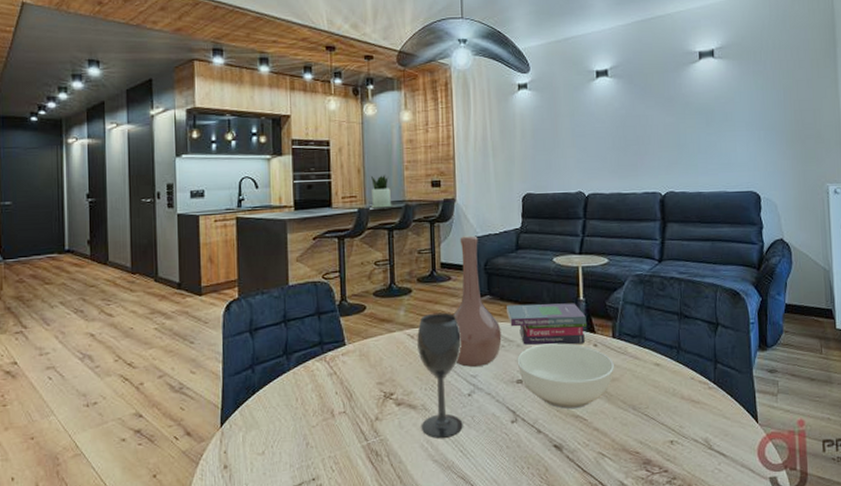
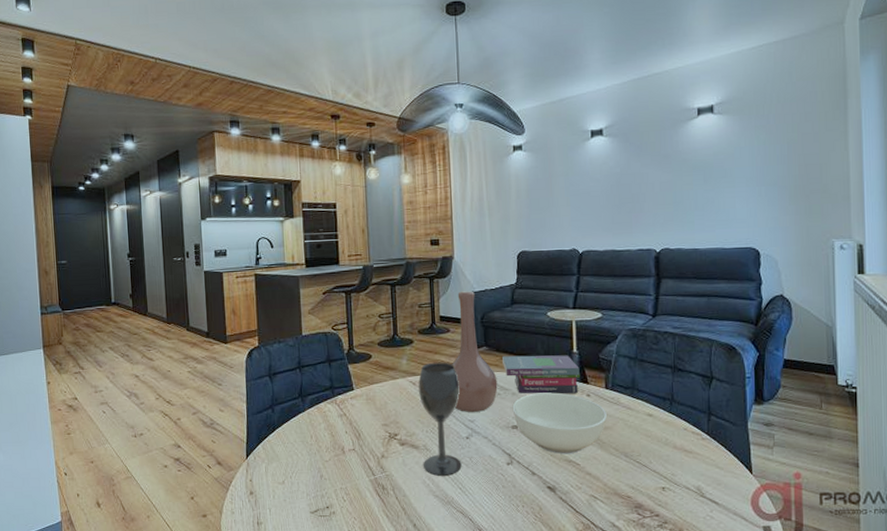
planter: present [371,175,394,210] -> none [375,234,396,267]

